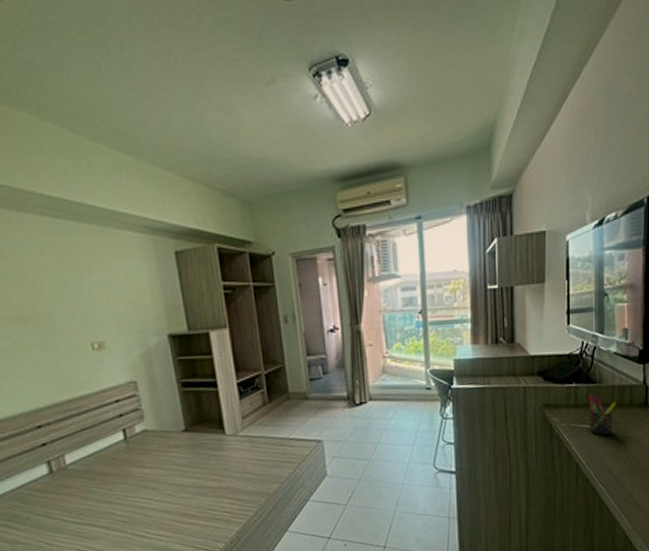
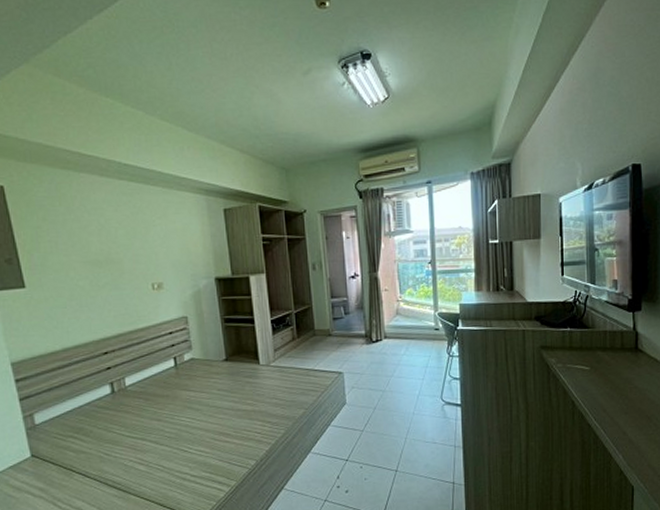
pen holder: present [589,394,617,436] -> none [582,338,609,376]

